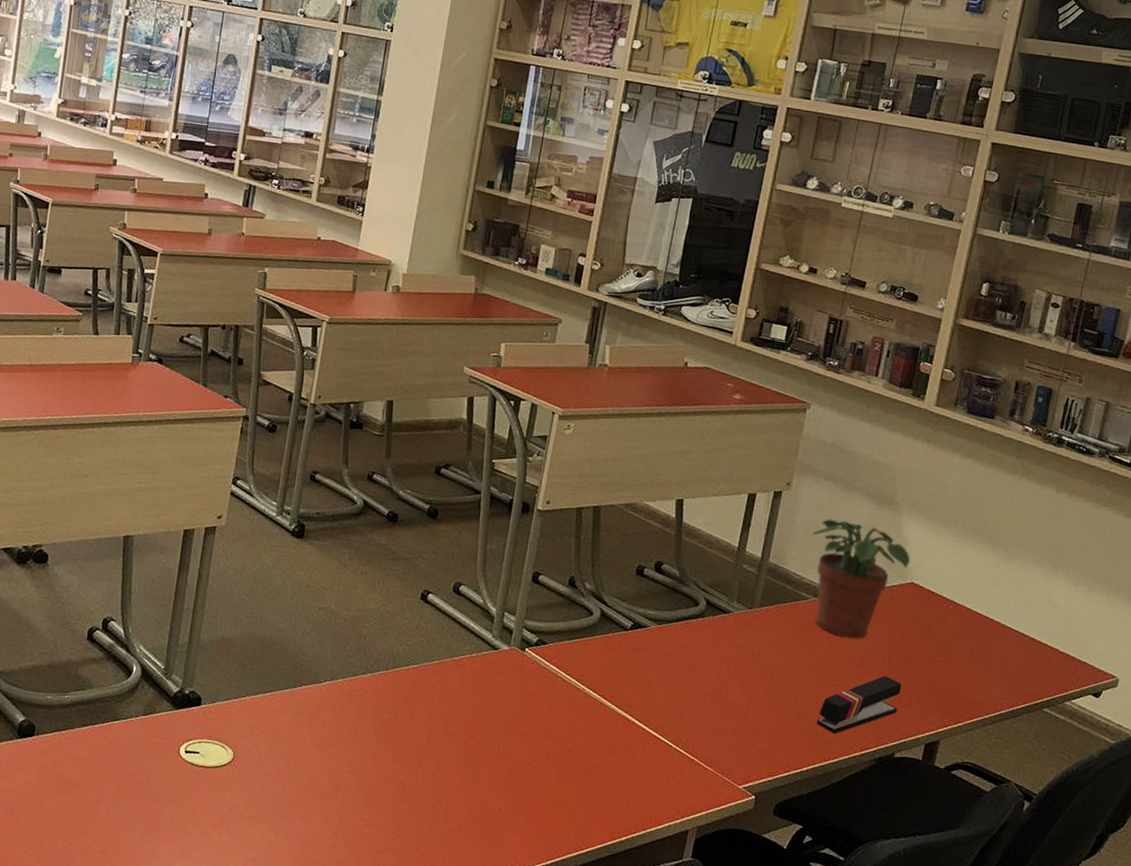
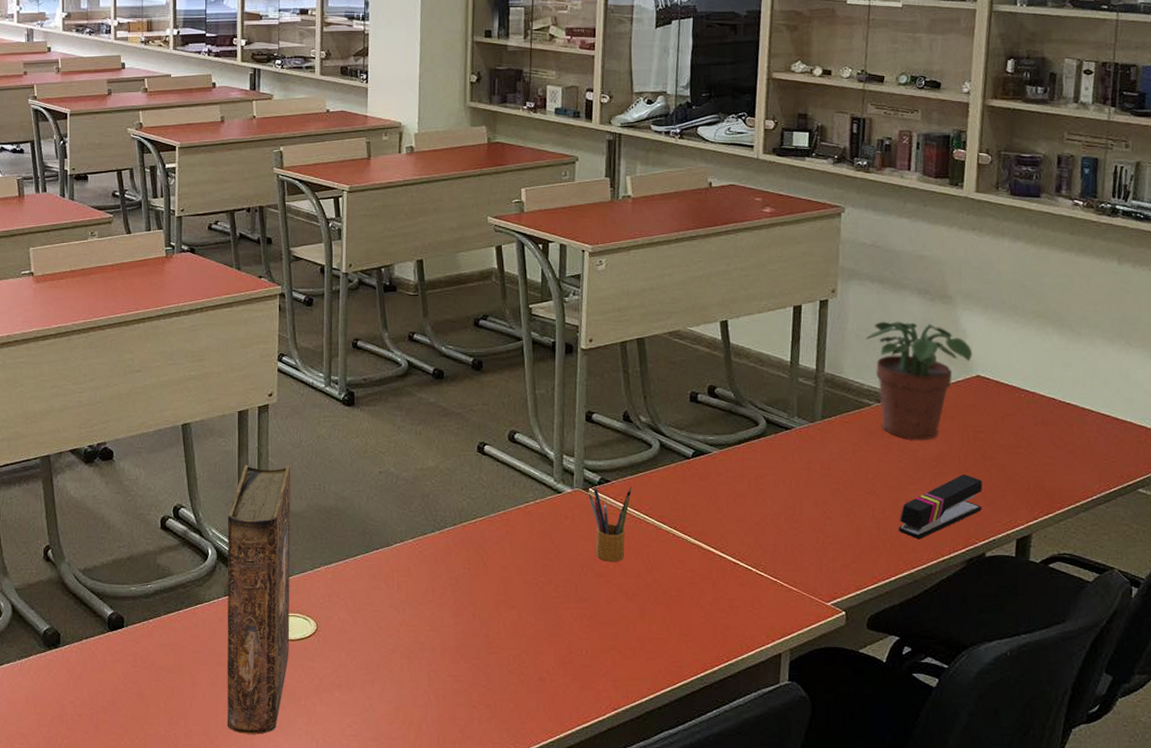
book: none [127,585,230,859] -> present [227,465,291,734]
pencil box: none [523,645,567,724] -> present [589,485,632,562]

